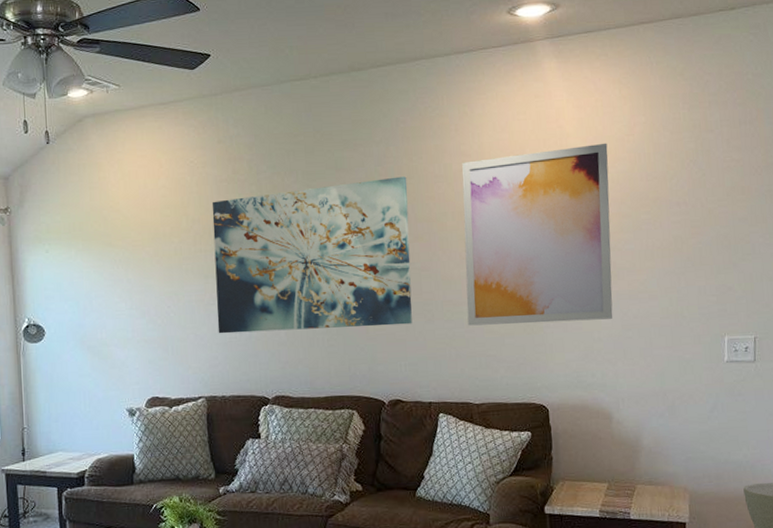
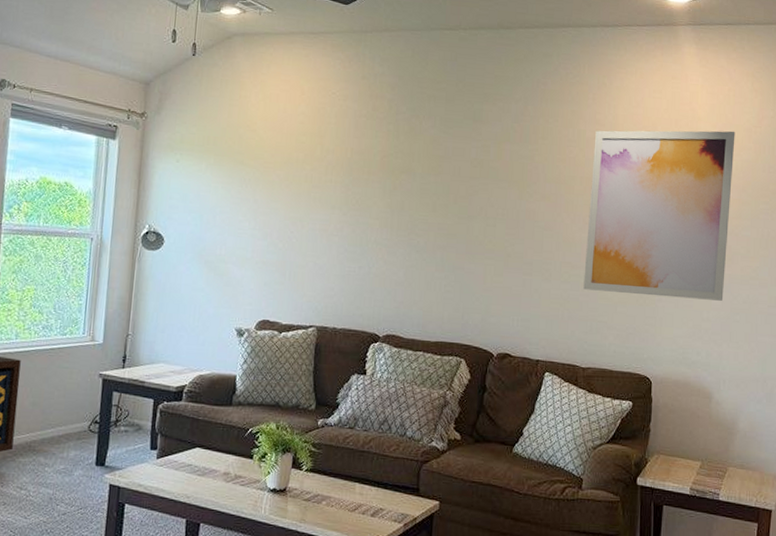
wall art: present [212,176,412,334] -> none [337,134,541,281]

